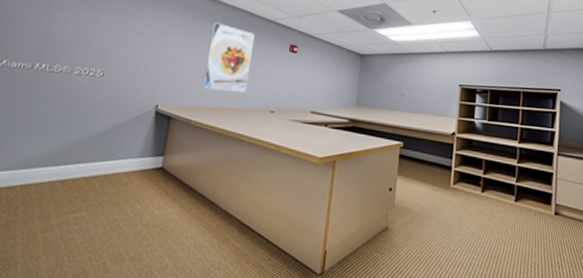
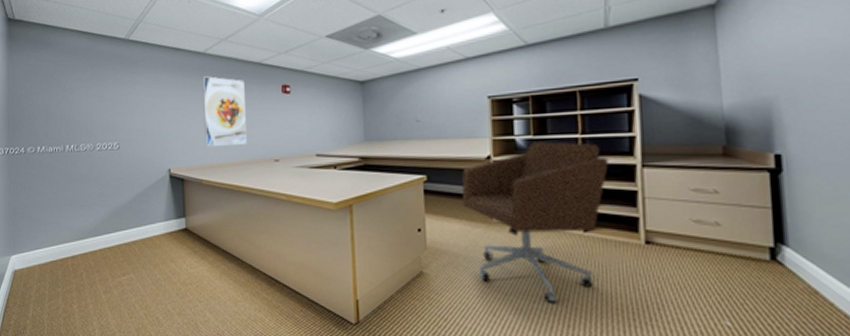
office chair: none [428,126,536,260] -> present [461,141,608,304]

